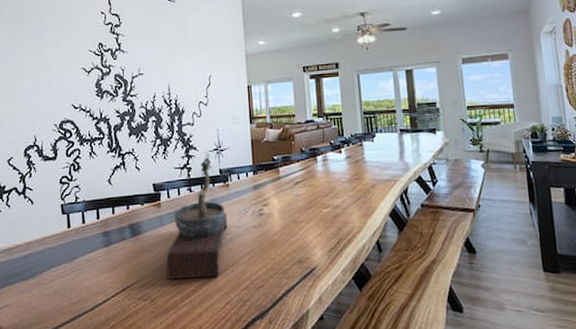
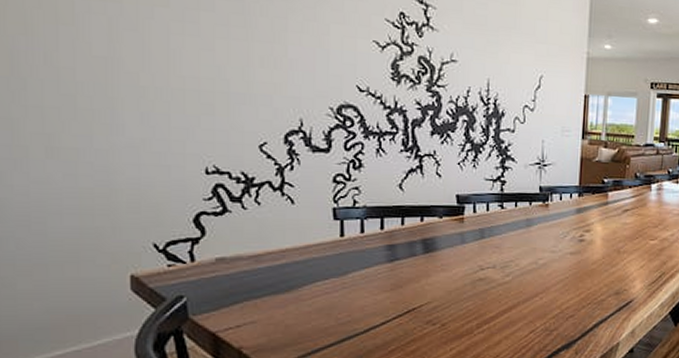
bonsai tree: present [166,153,228,279] -> none [463,167,543,304]

